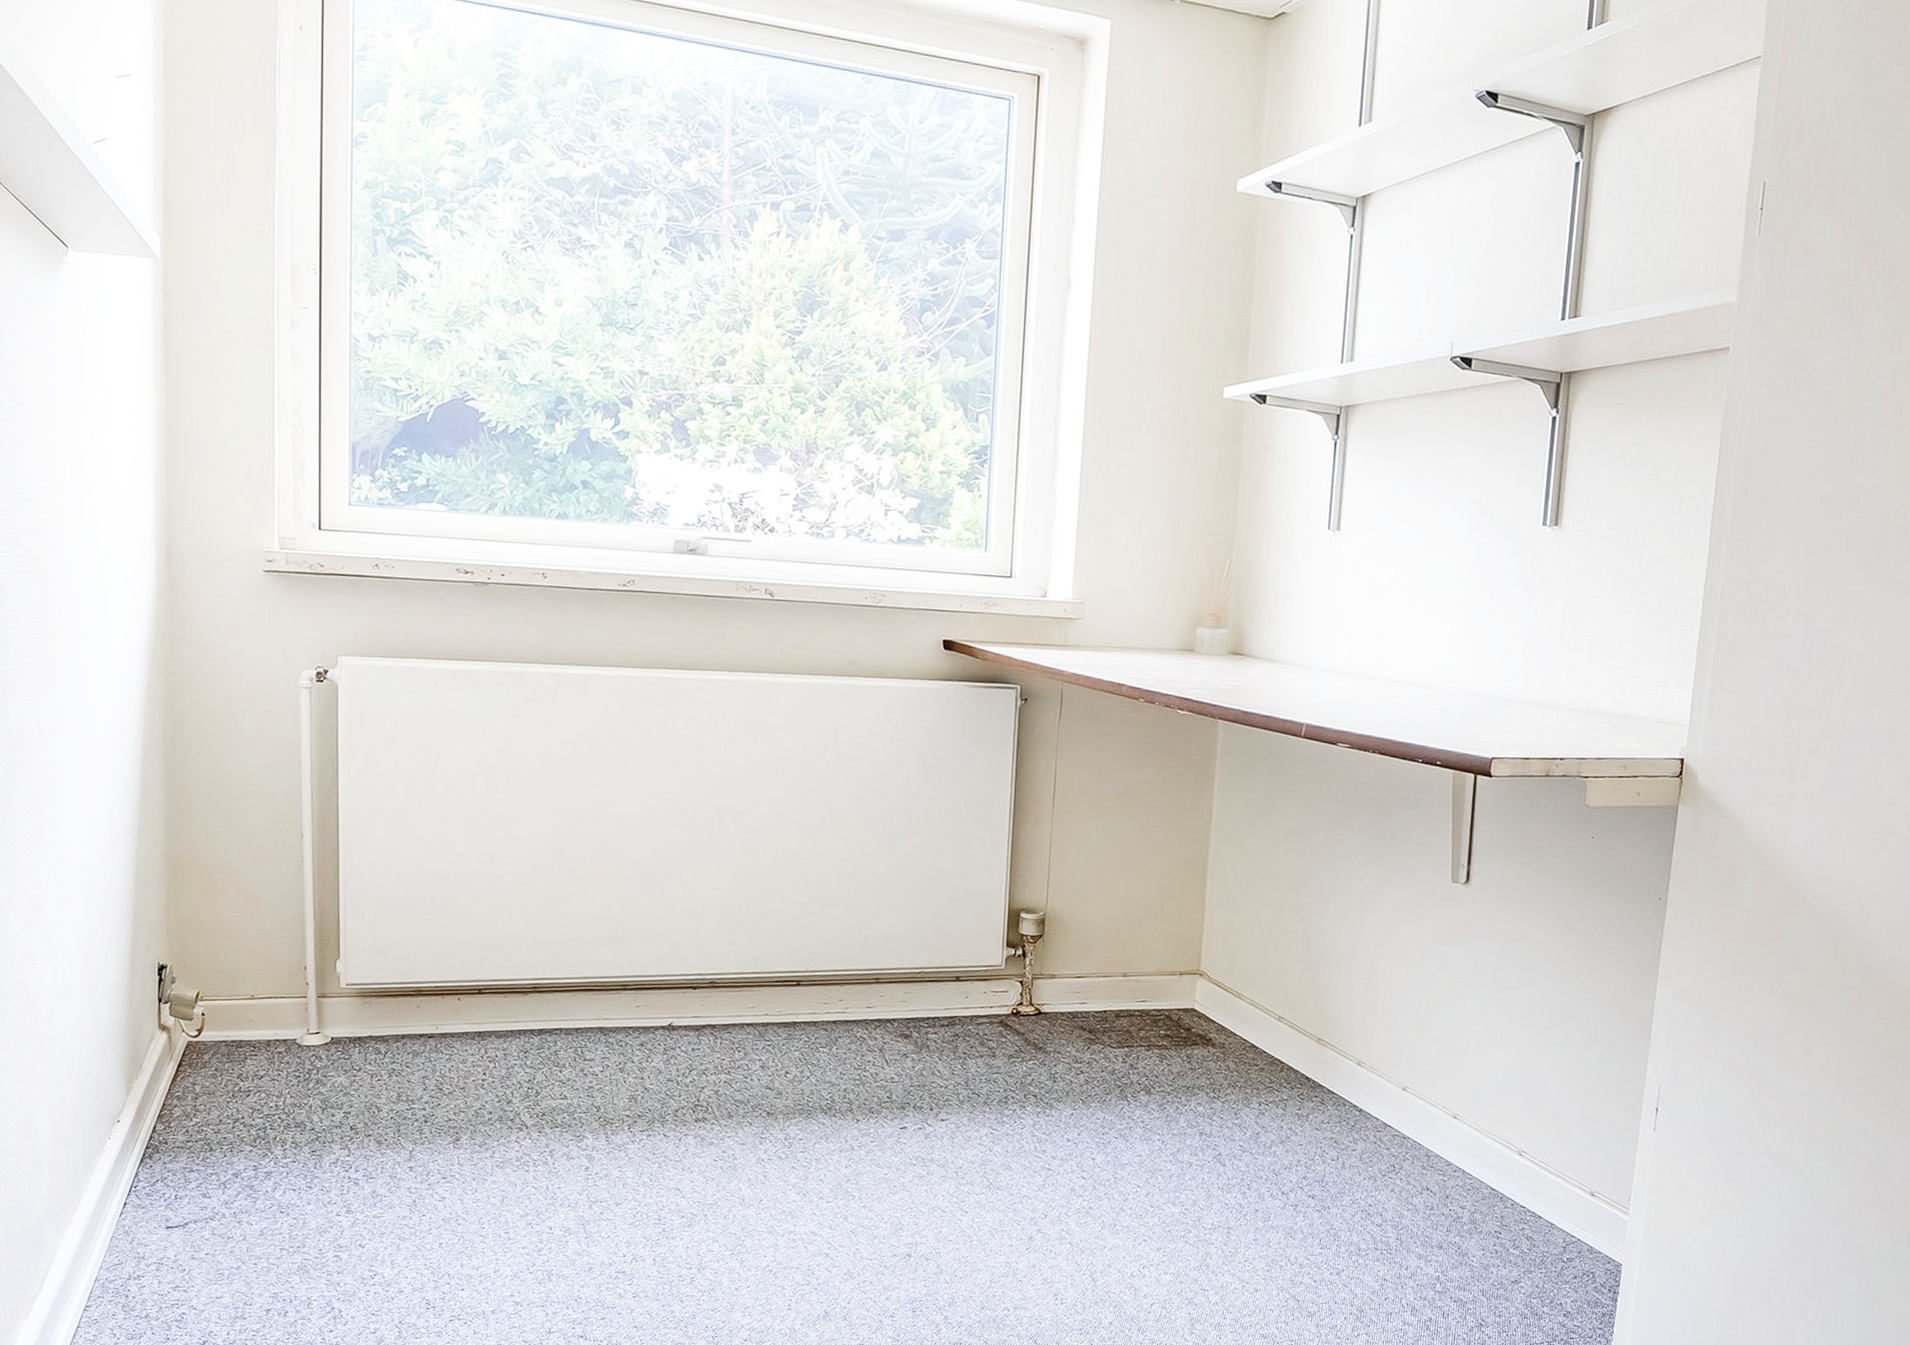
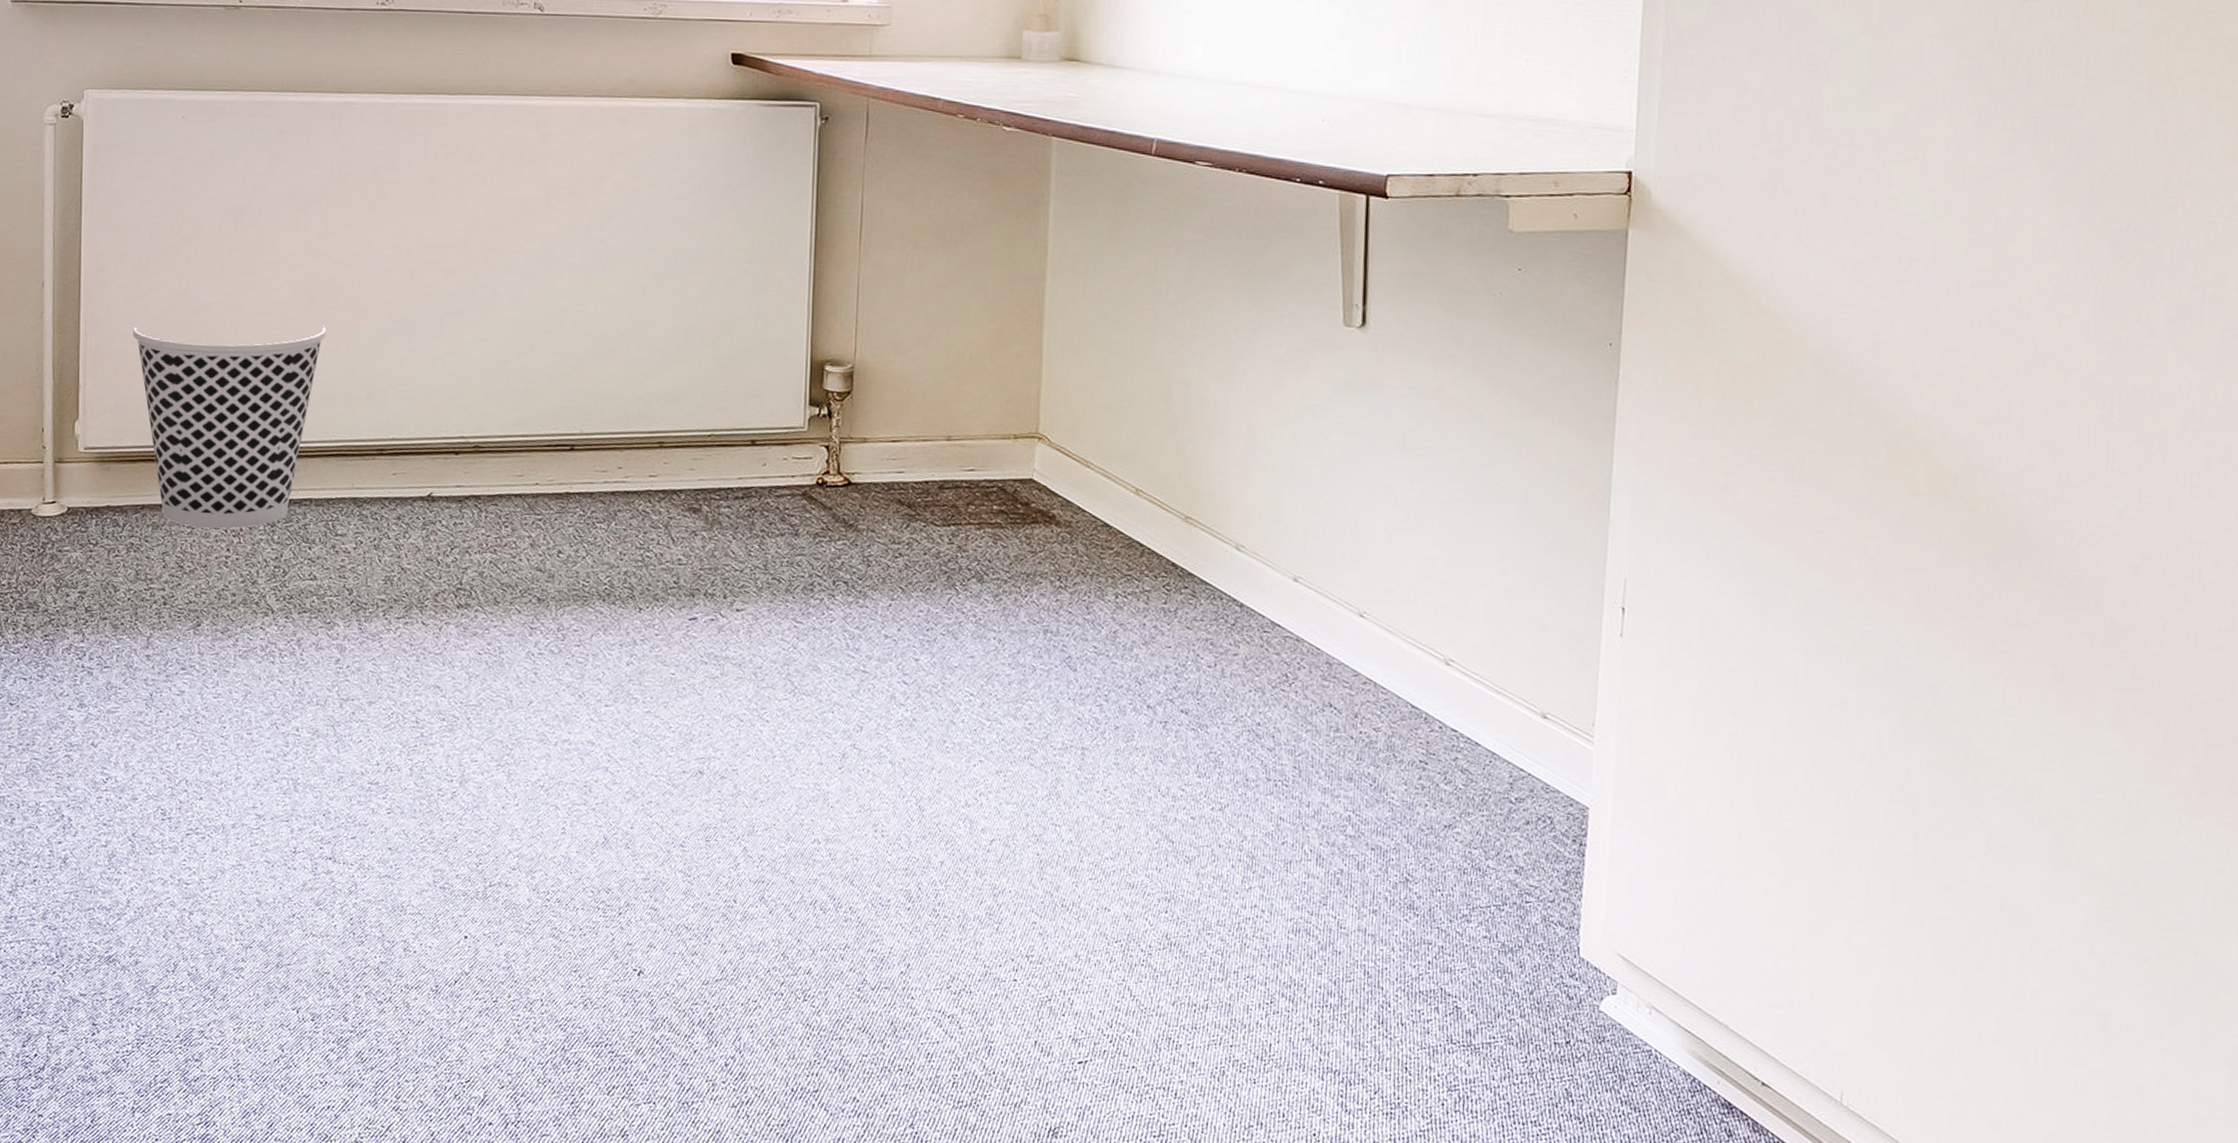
wastebasket: none [390,875,574,1056] -> present [133,325,327,529]

